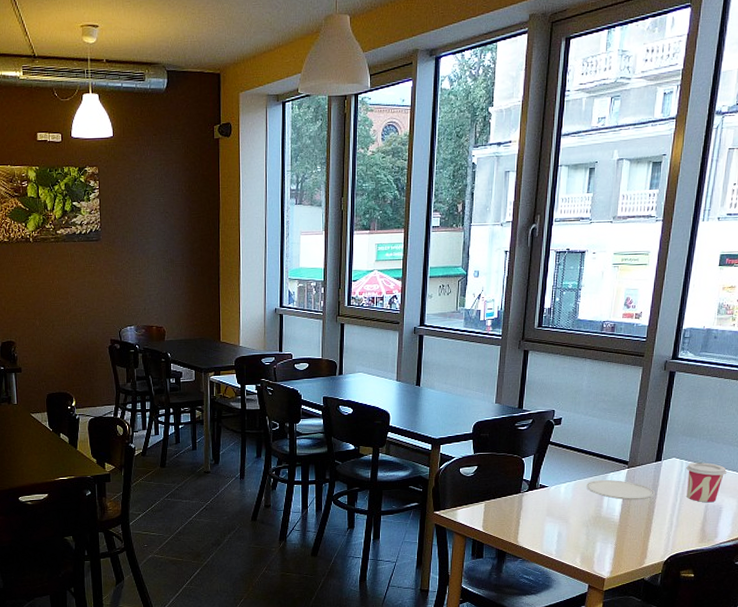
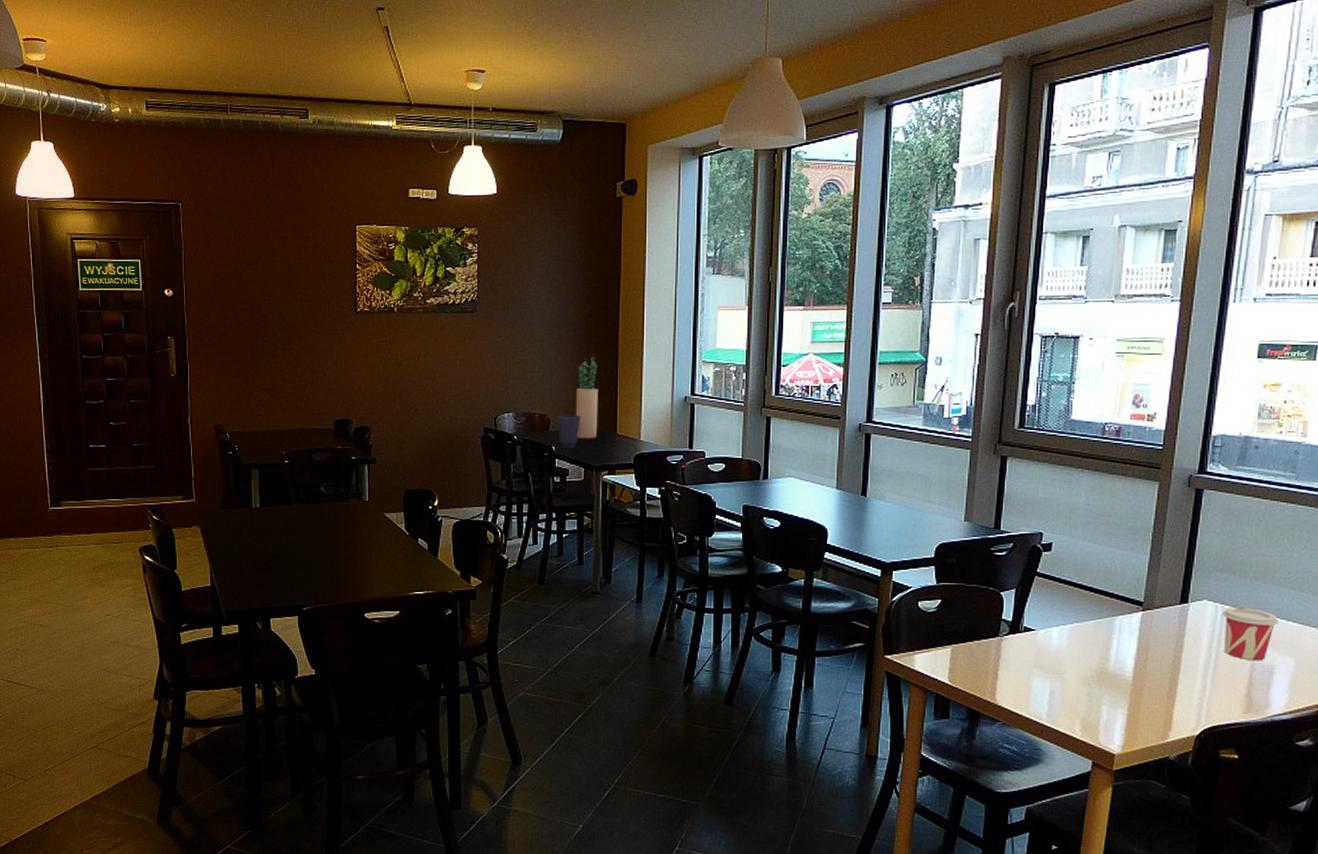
cup: none [171,326,190,355] -> present [557,414,580,448]
vase: none [185,274,205,347] -> present [575,353,598,440]
plate: present [585,479,654,500] -> none [1085,624,1180,653]

